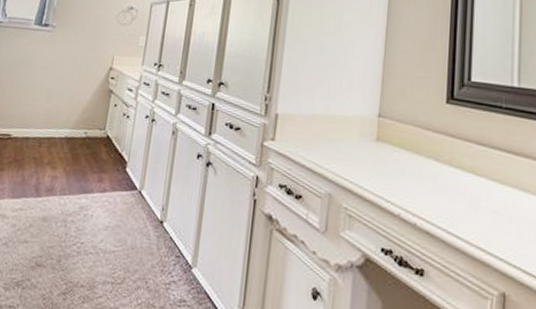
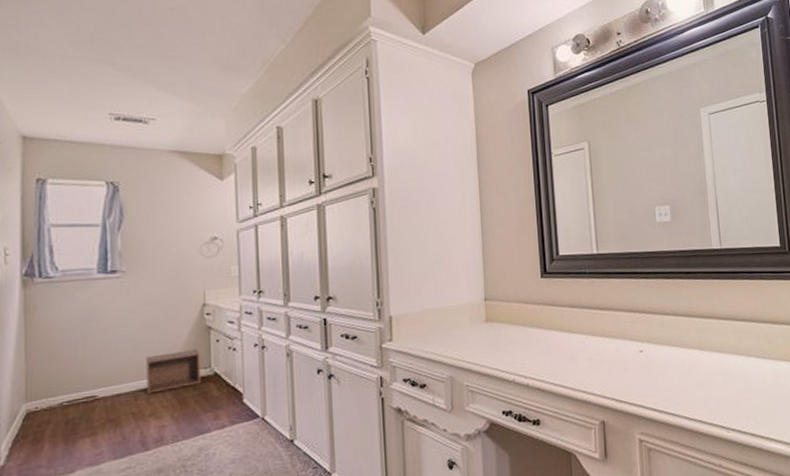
cabinet: none [49,107,99,144] -> present [146,349,201,394]

